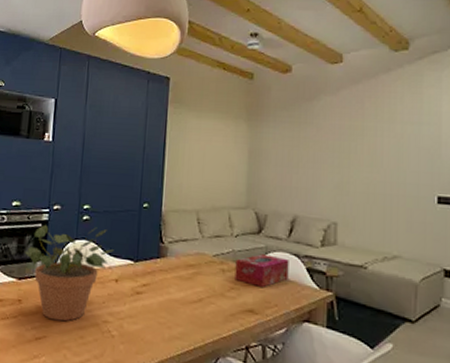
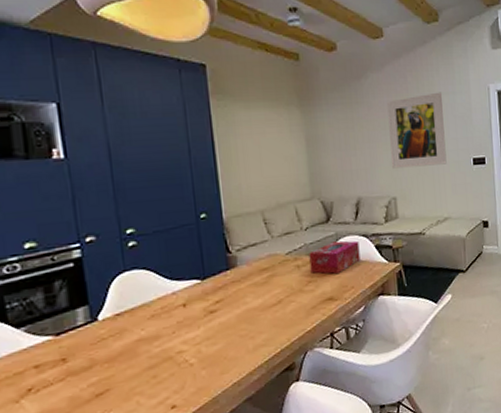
potted plant: present [25,224,114,322] -> none [57,252,175,370]
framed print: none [335,120,406,198] -> present [387,92,447,169]

